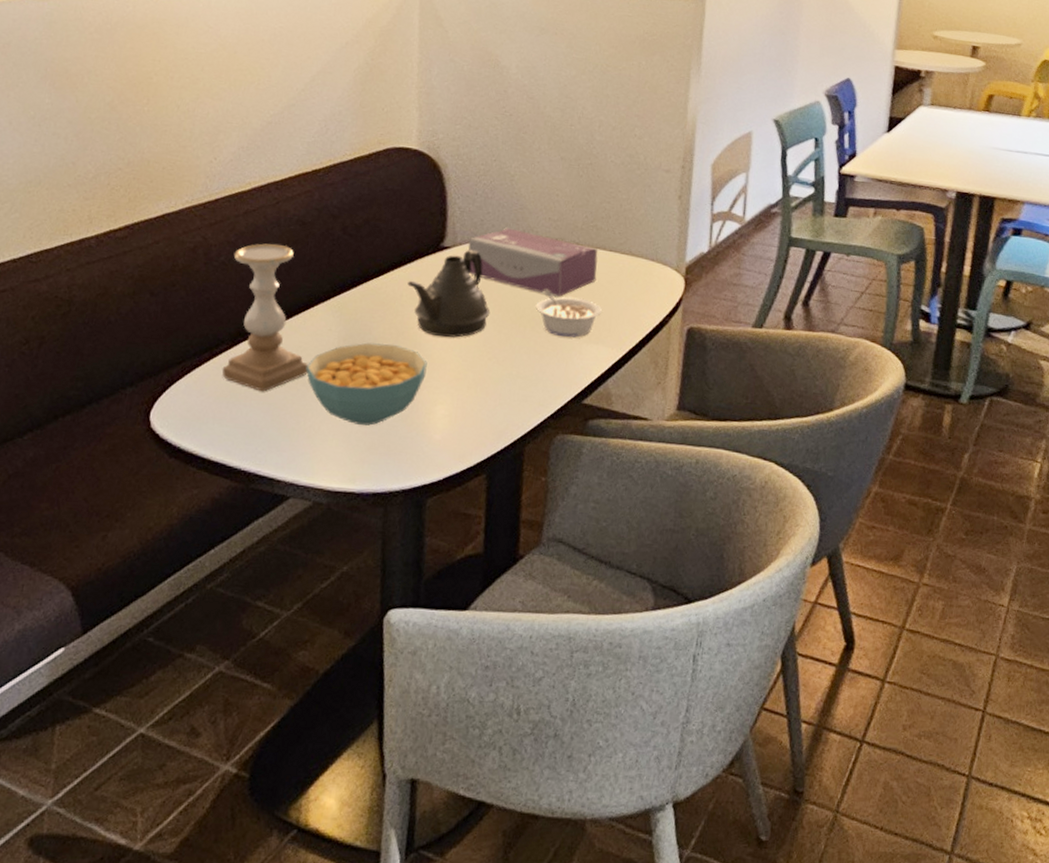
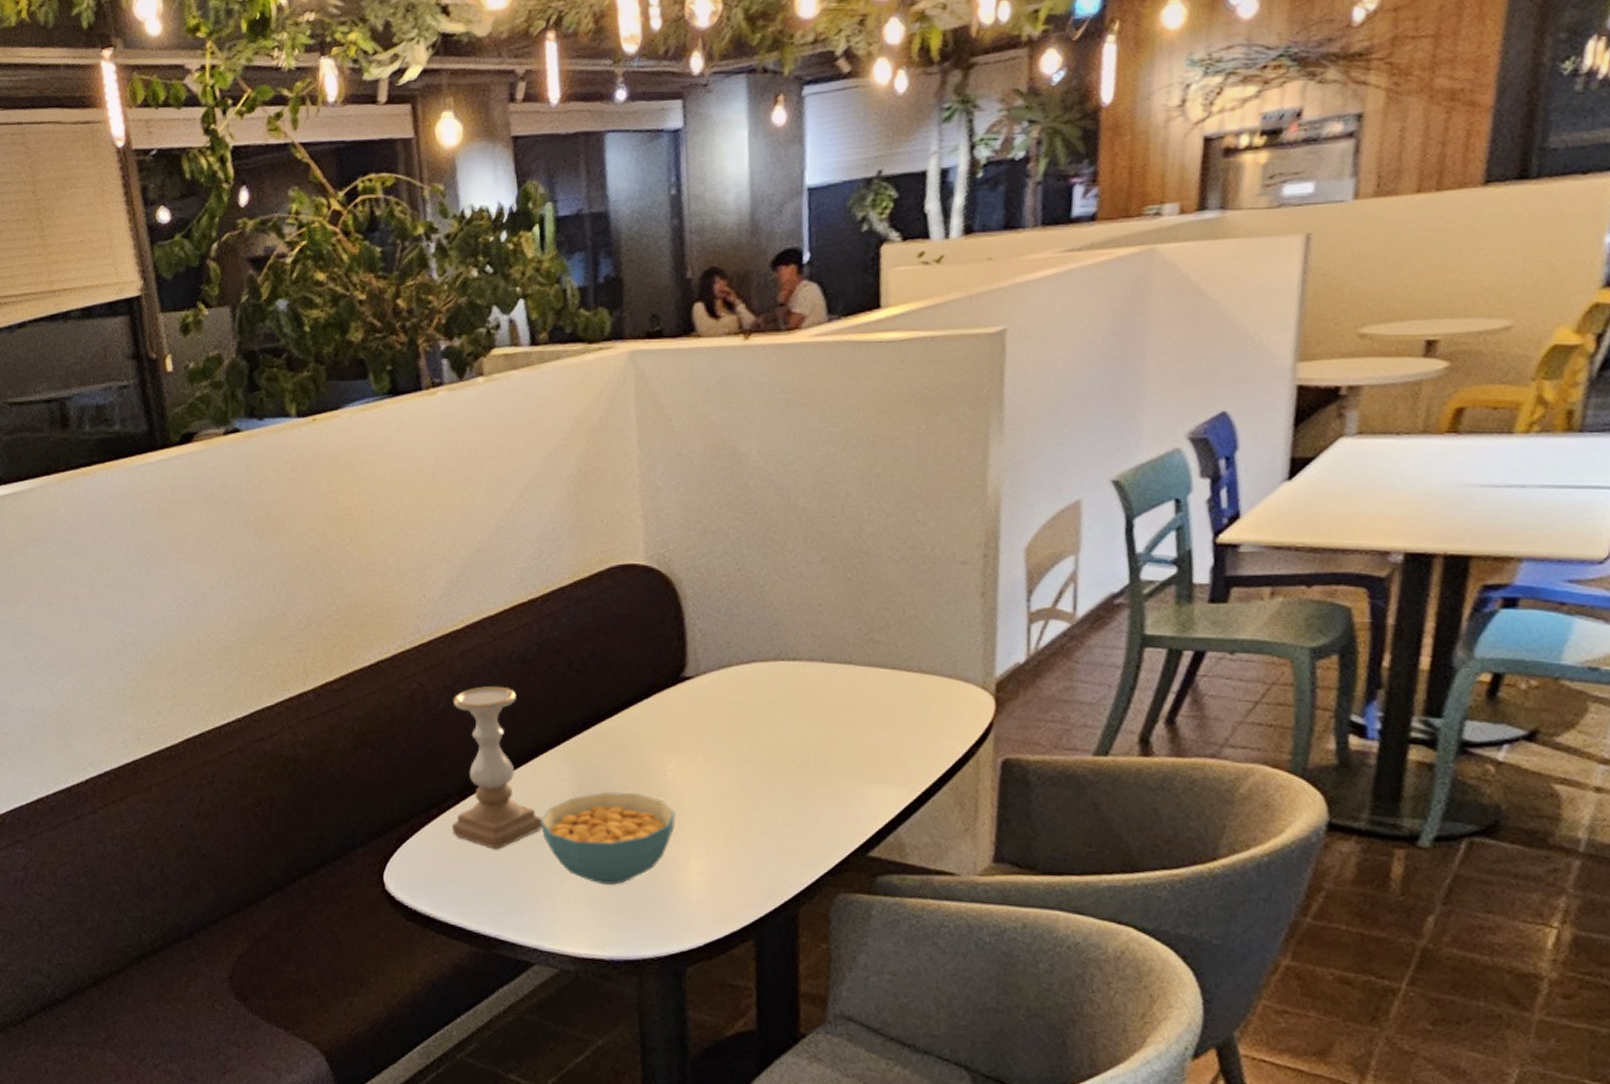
teapot: present [407,250,491,338] -> none [646,679,746,783]
tissue box: present [468,227,598,298] -> none [713,649,877,730]
legume: present [535,289,602,338] -> none [801,720,886,777]

